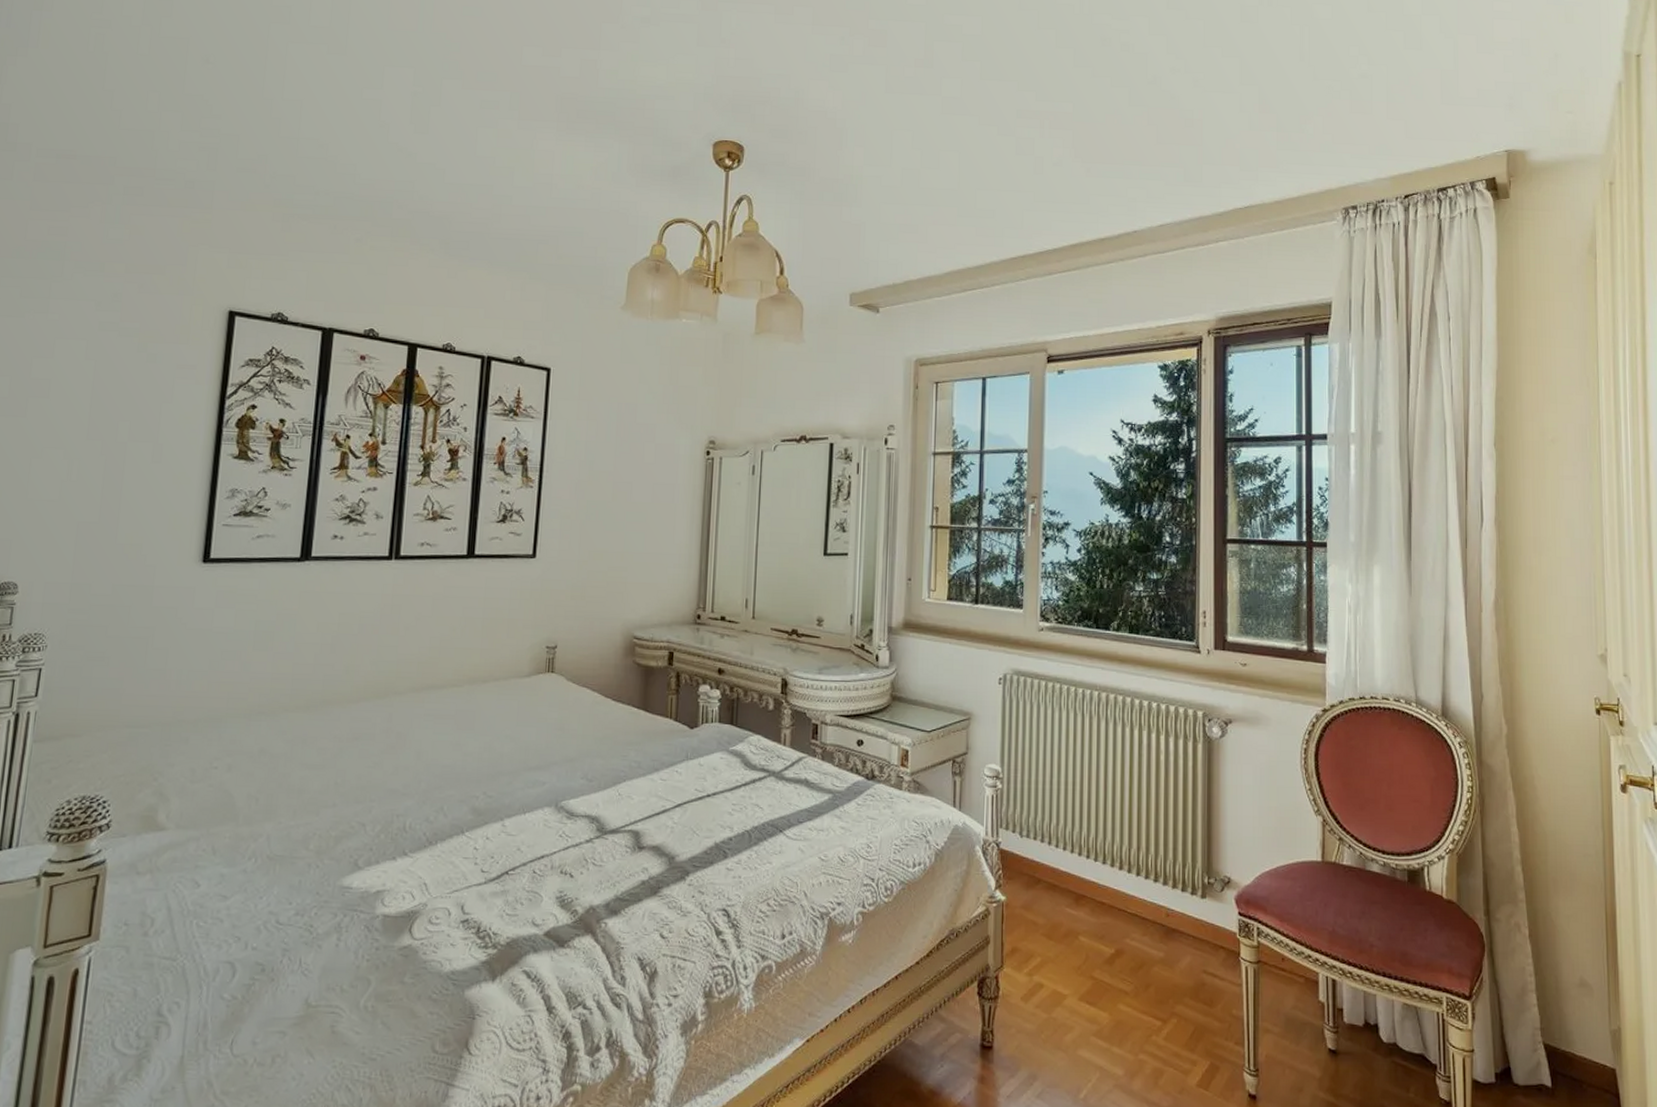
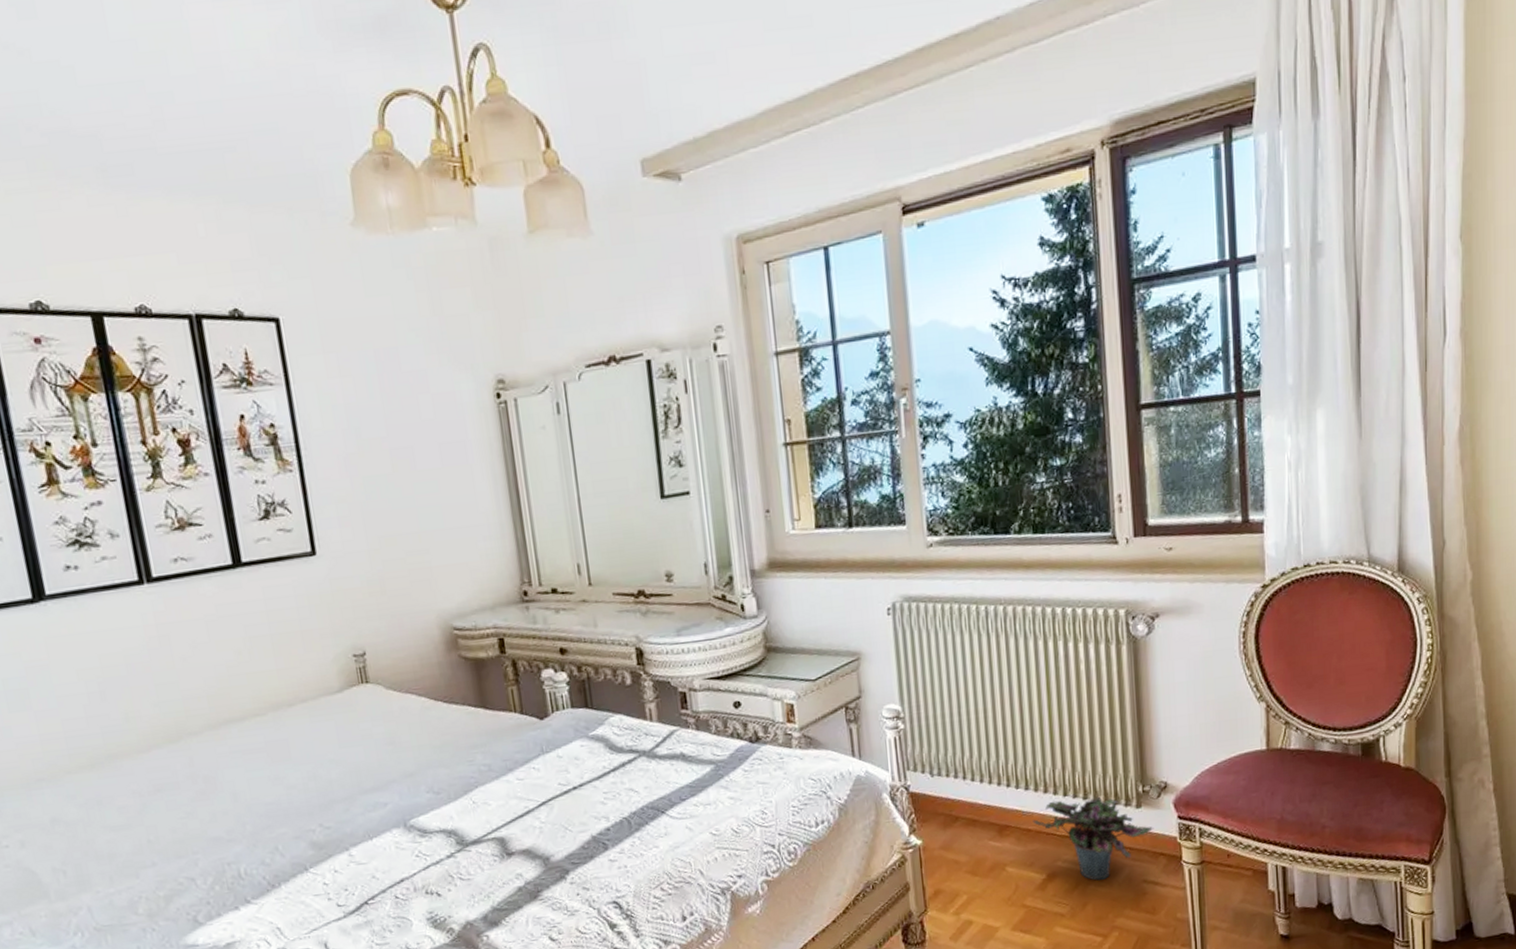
potted plant: none [1107,878,1216,964] -> present [1032,796,1154,881]

